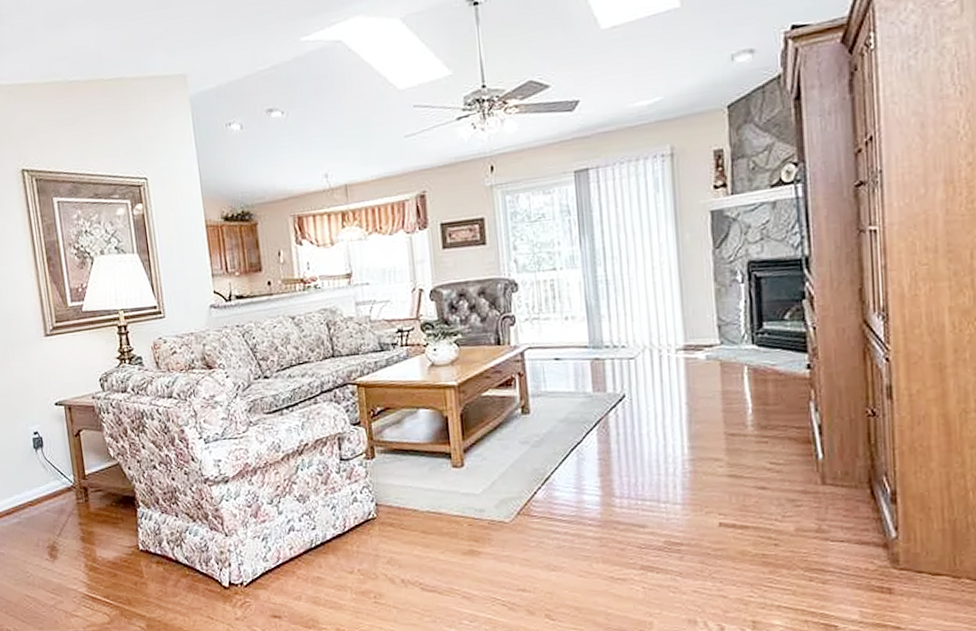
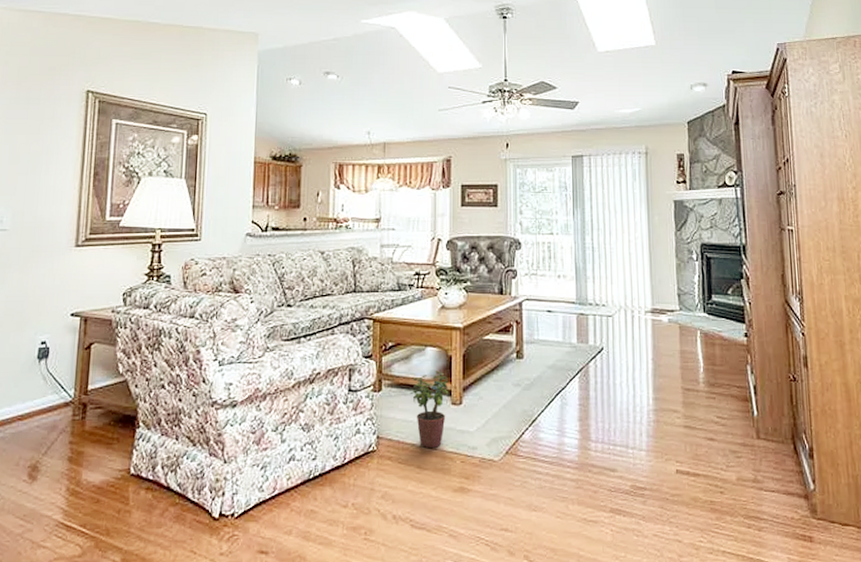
potted plant: none [405,433,448,513] -> present [410,371,449,448]

